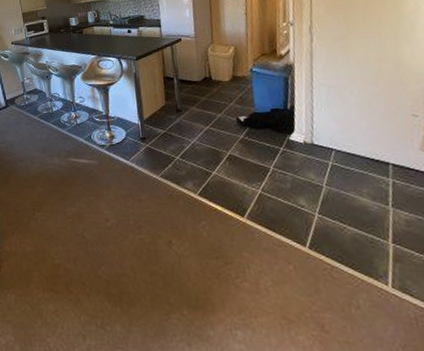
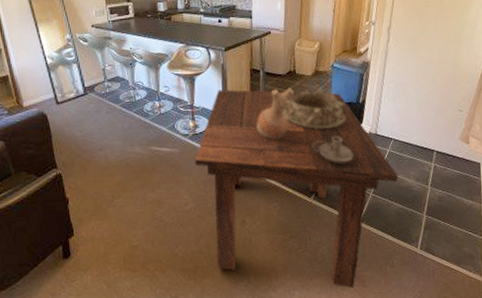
dining table: none [113,98,349,334] -> present [195,89,399,289]
vase: none [175,94,213,150] -> present [256,87,295,139]
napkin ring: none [202,95,274,140] -> present [283,89,345,130]
candle holder: none [238,146,289,178] -> present [312,135,353,163]

